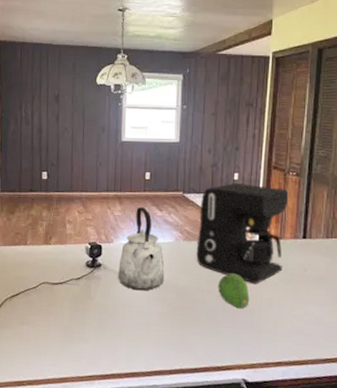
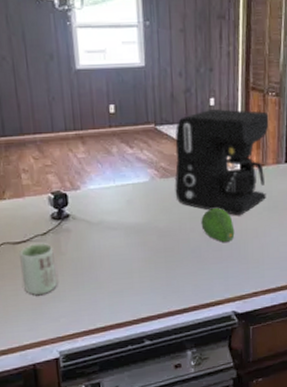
cup: none [55,287,84,334] -> present [19,243,57,296]
kettle: present [118,207,165,291] -> none [89,146,143,238]

